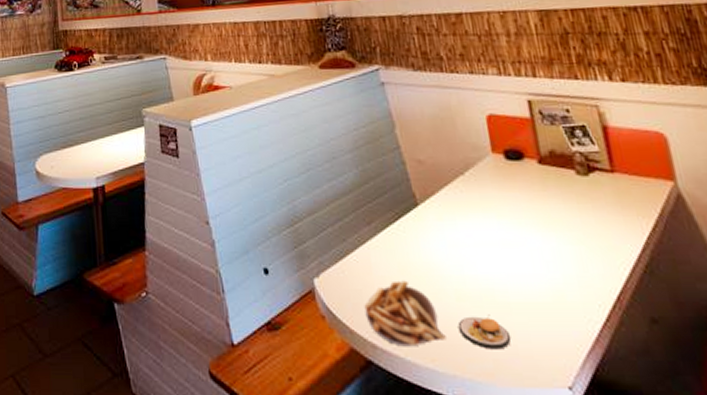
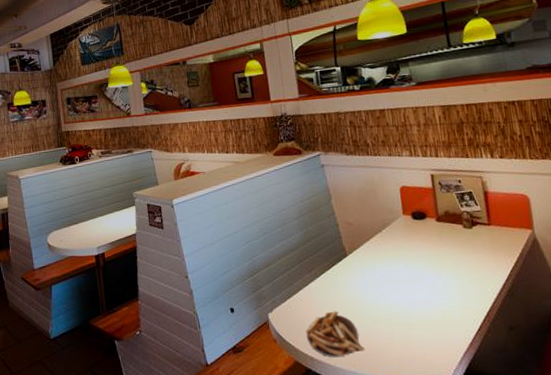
burger: present [457,314,512,350] -> none [373,331,411,355]

